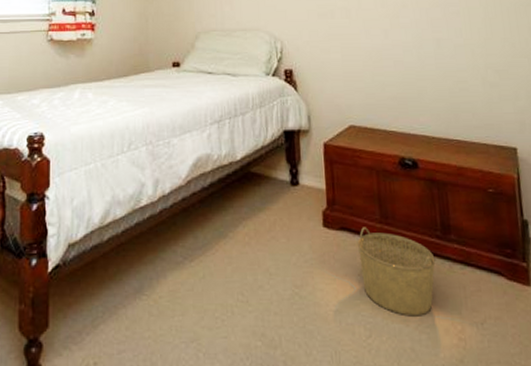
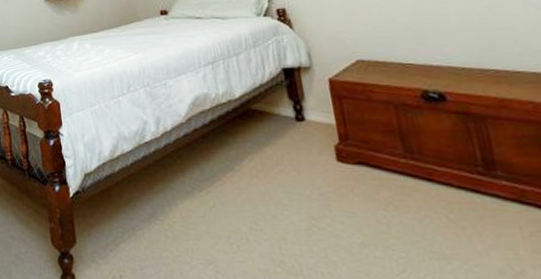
basket: present [357,227,436,317] -> none [378,162,480,255]

